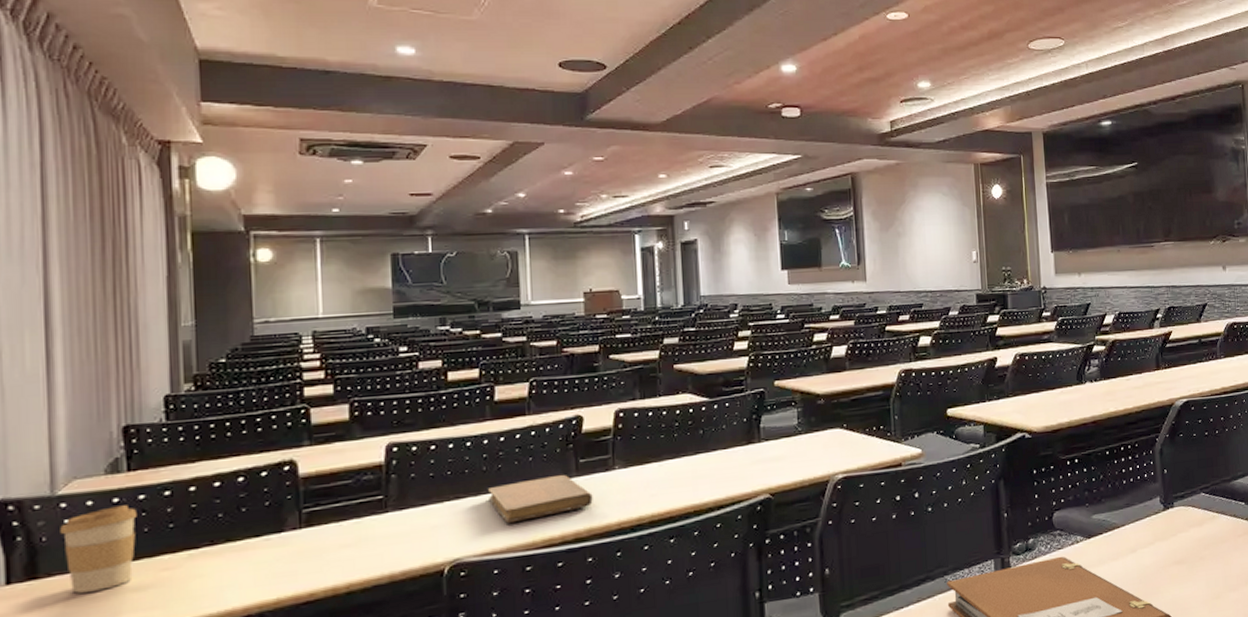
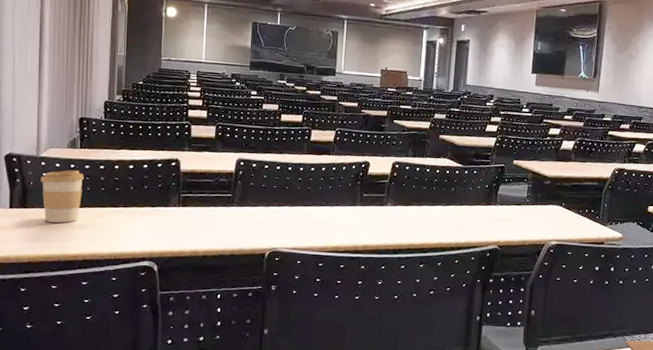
notebook: present [488,474,593,524] -> none [299,202,370,231]

